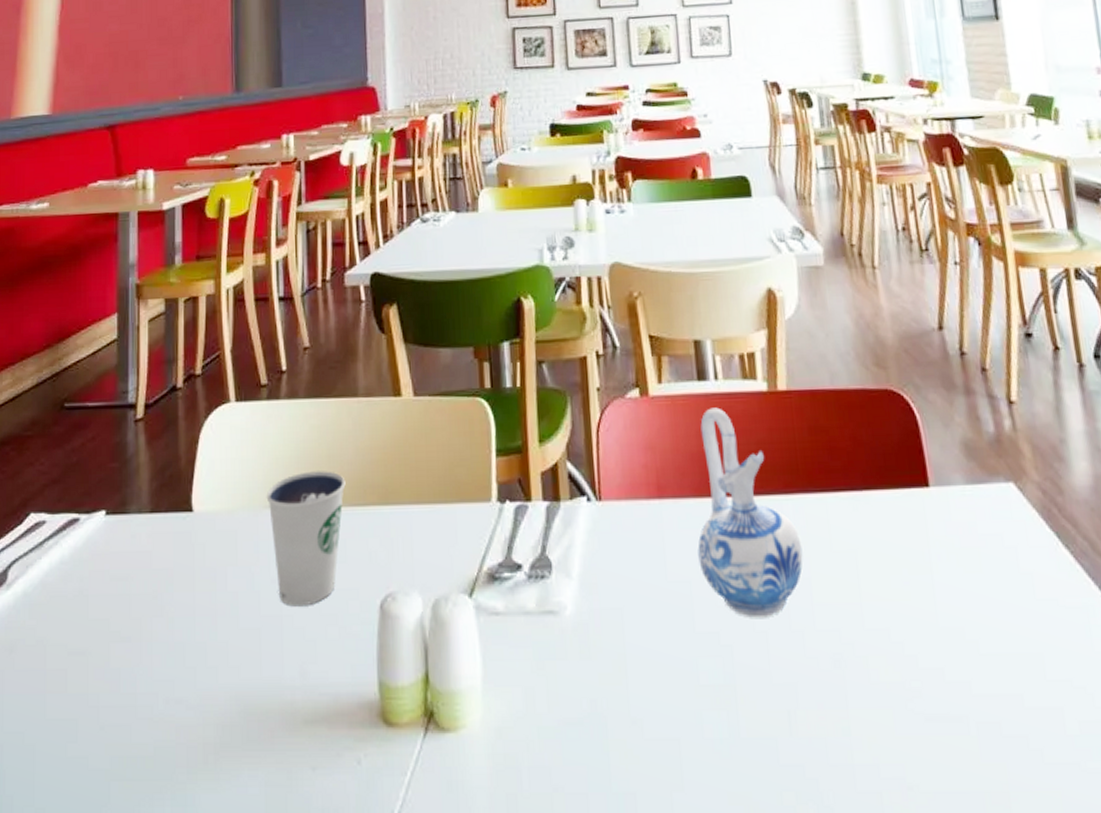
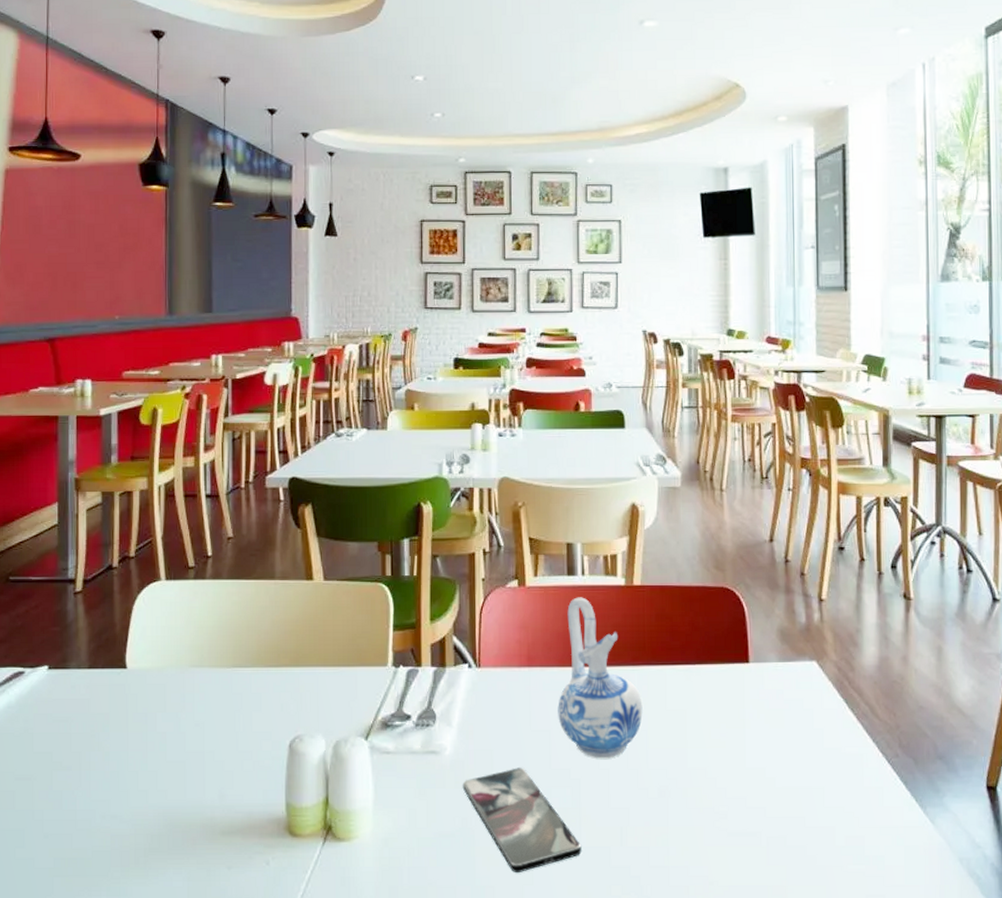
dixie cup: present [266,471,346,607] -> none [192,638,262,745]
smartphone: none [588,631,742,775] -> present [462,768,582,874]

